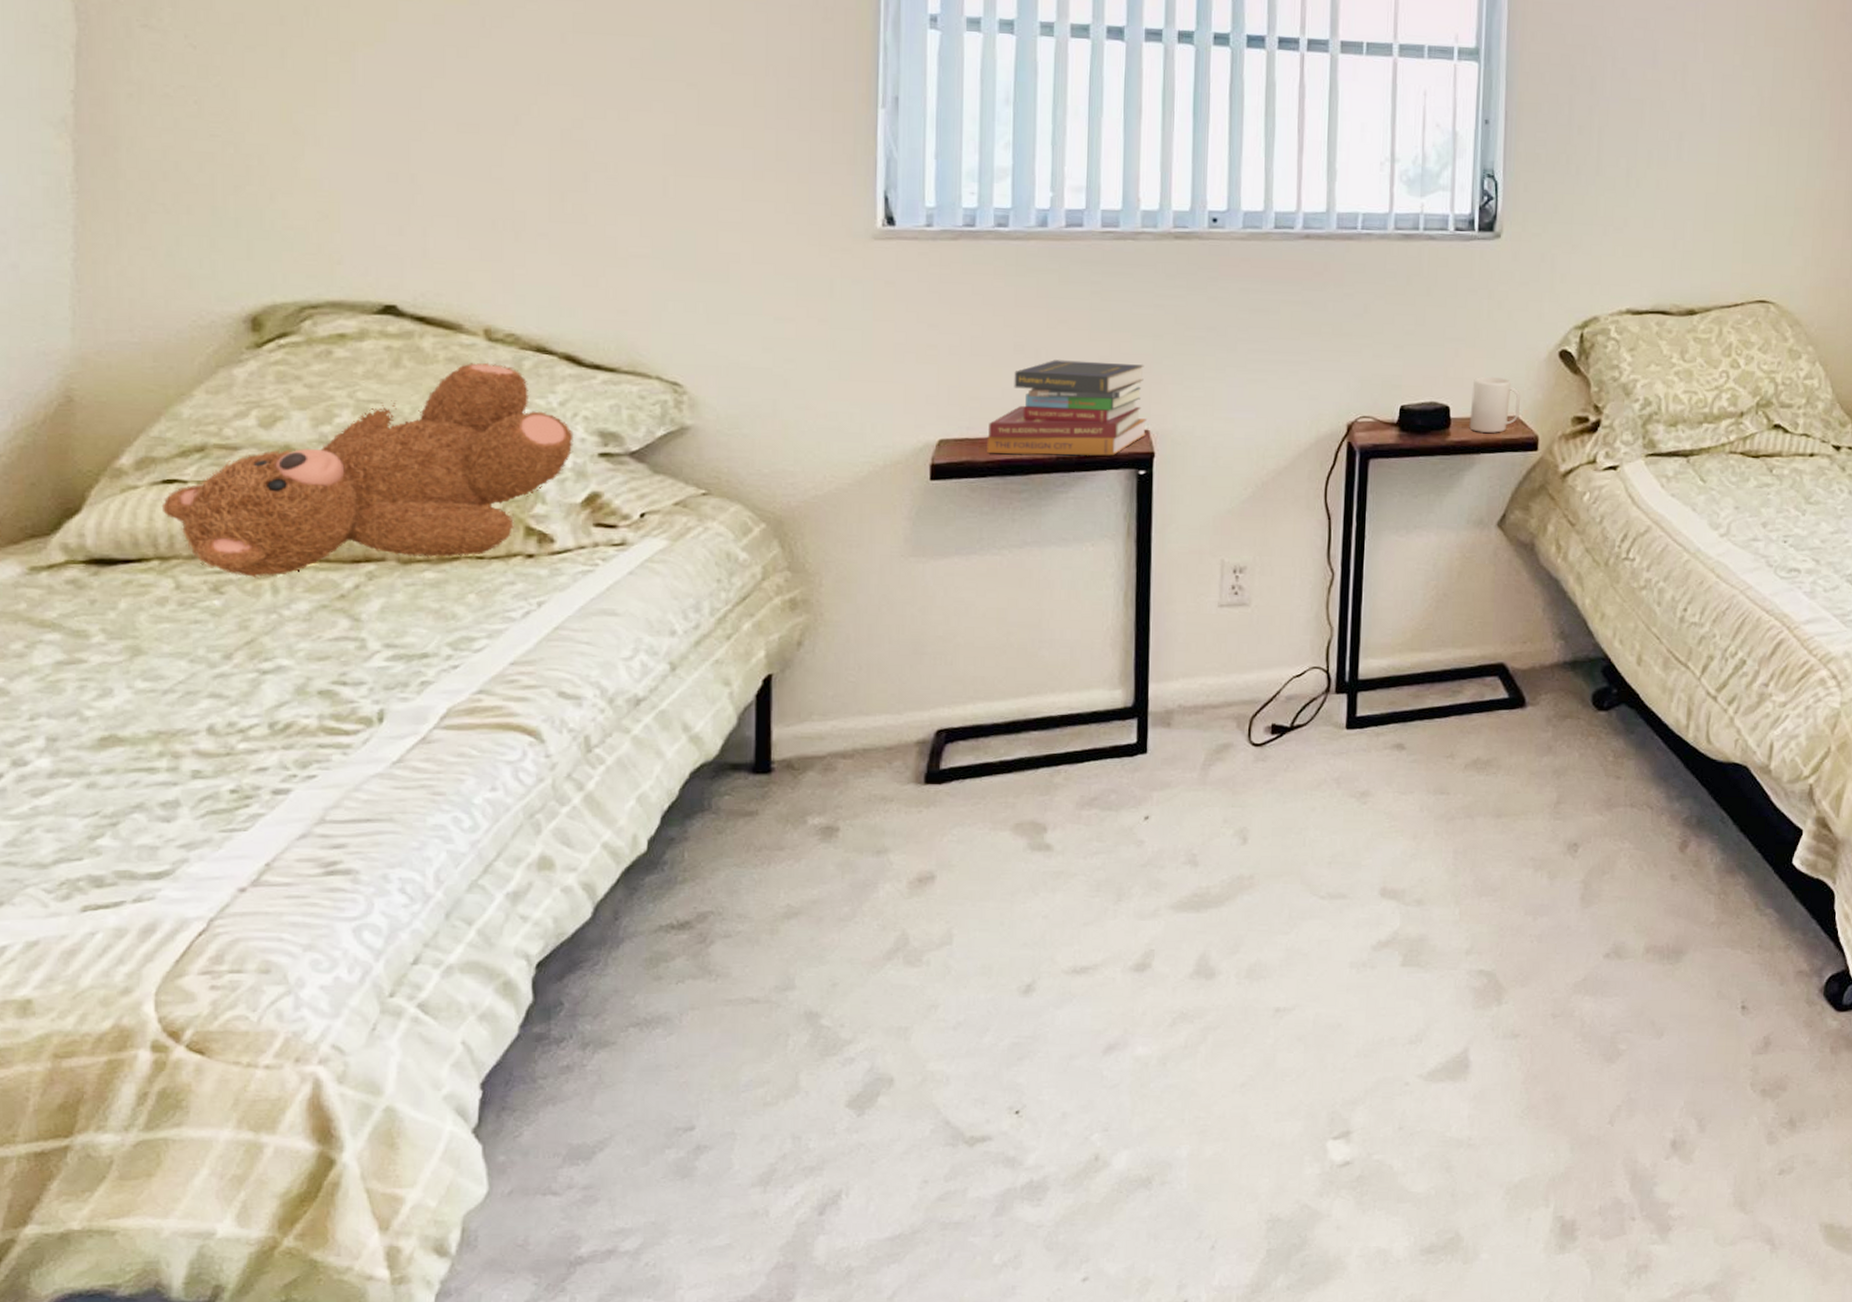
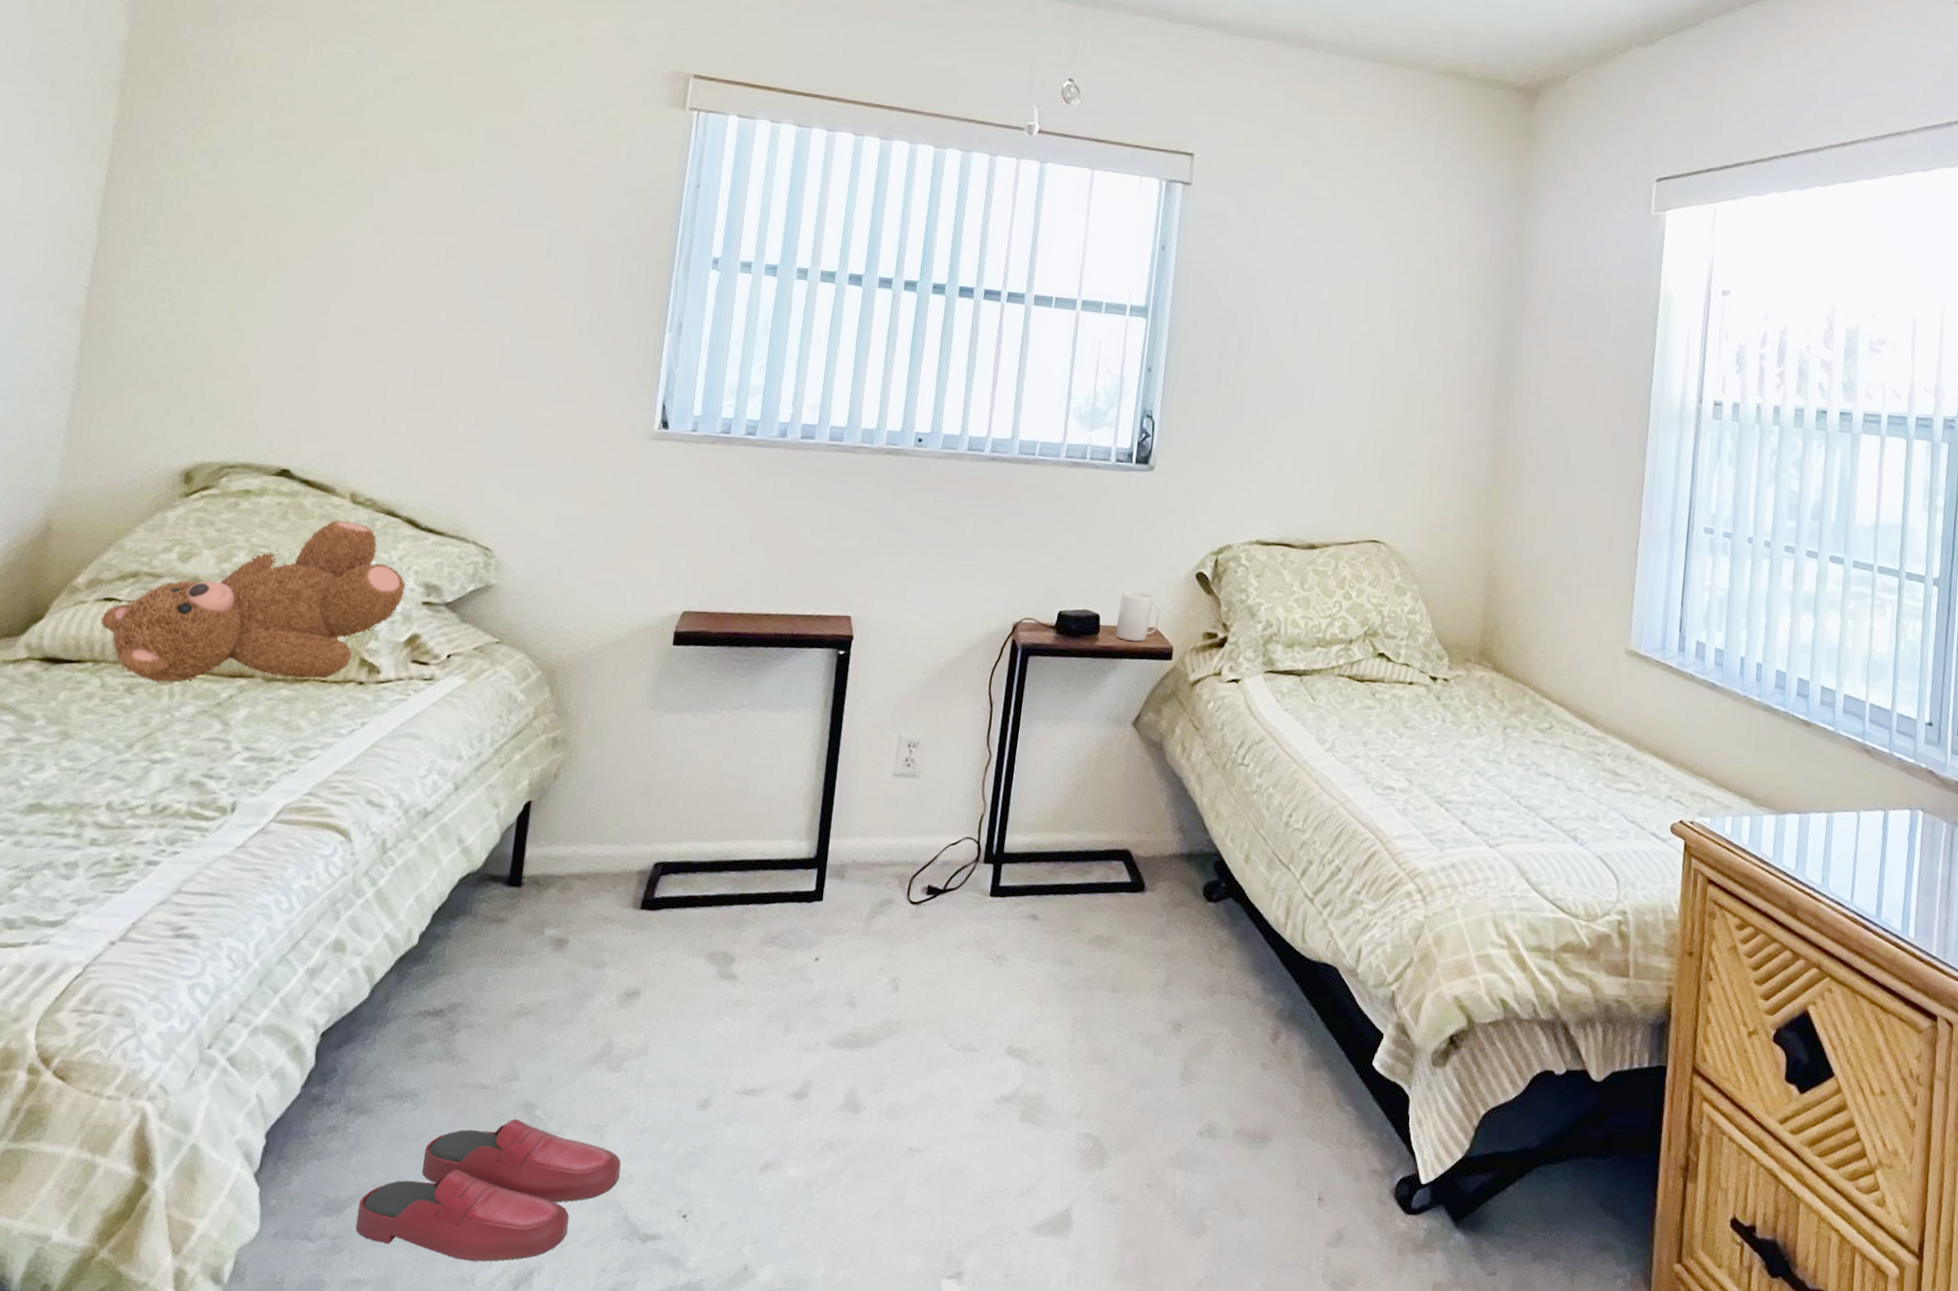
slippers: none [611,1031,933,1192] -> present [355,1118,621,1262]
books: present [987,360,1146,456] -> none [720,550,852,636]

